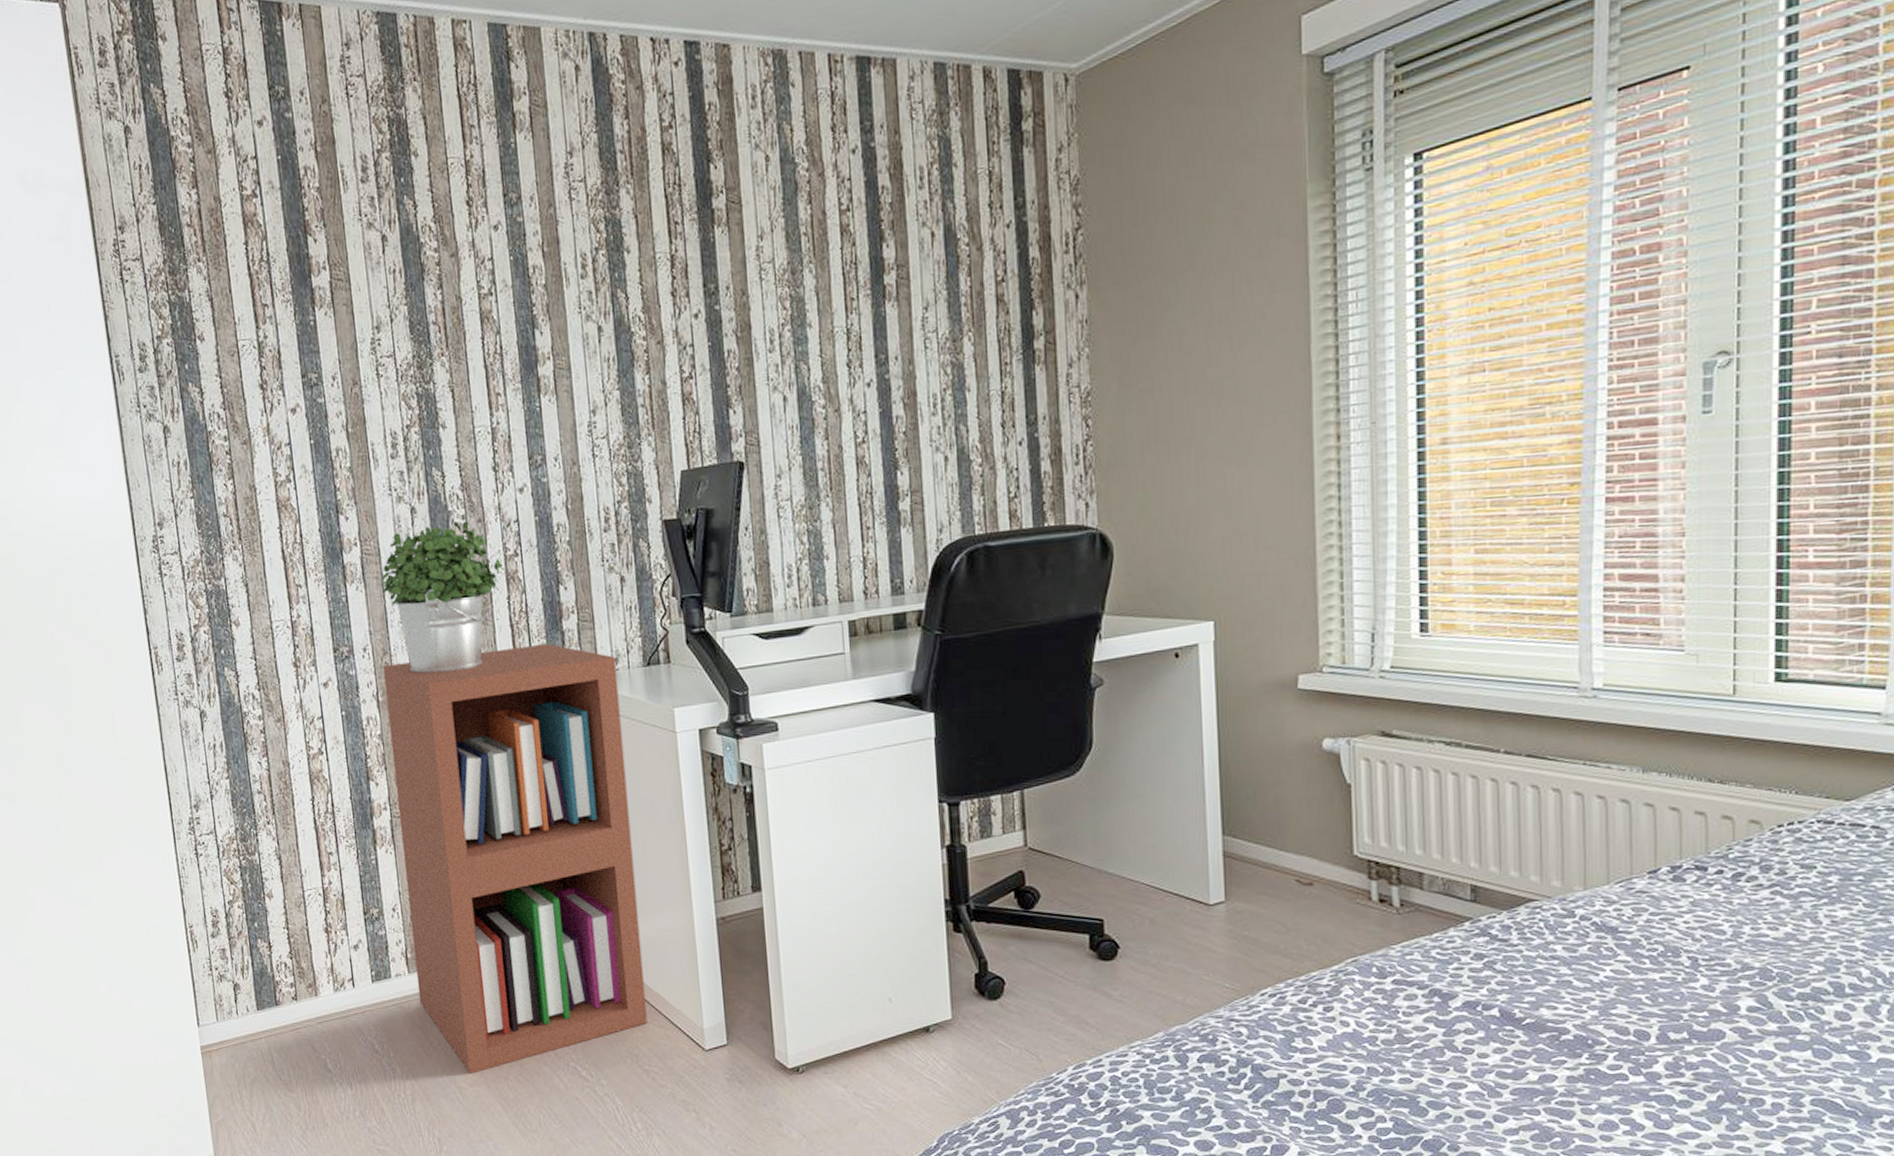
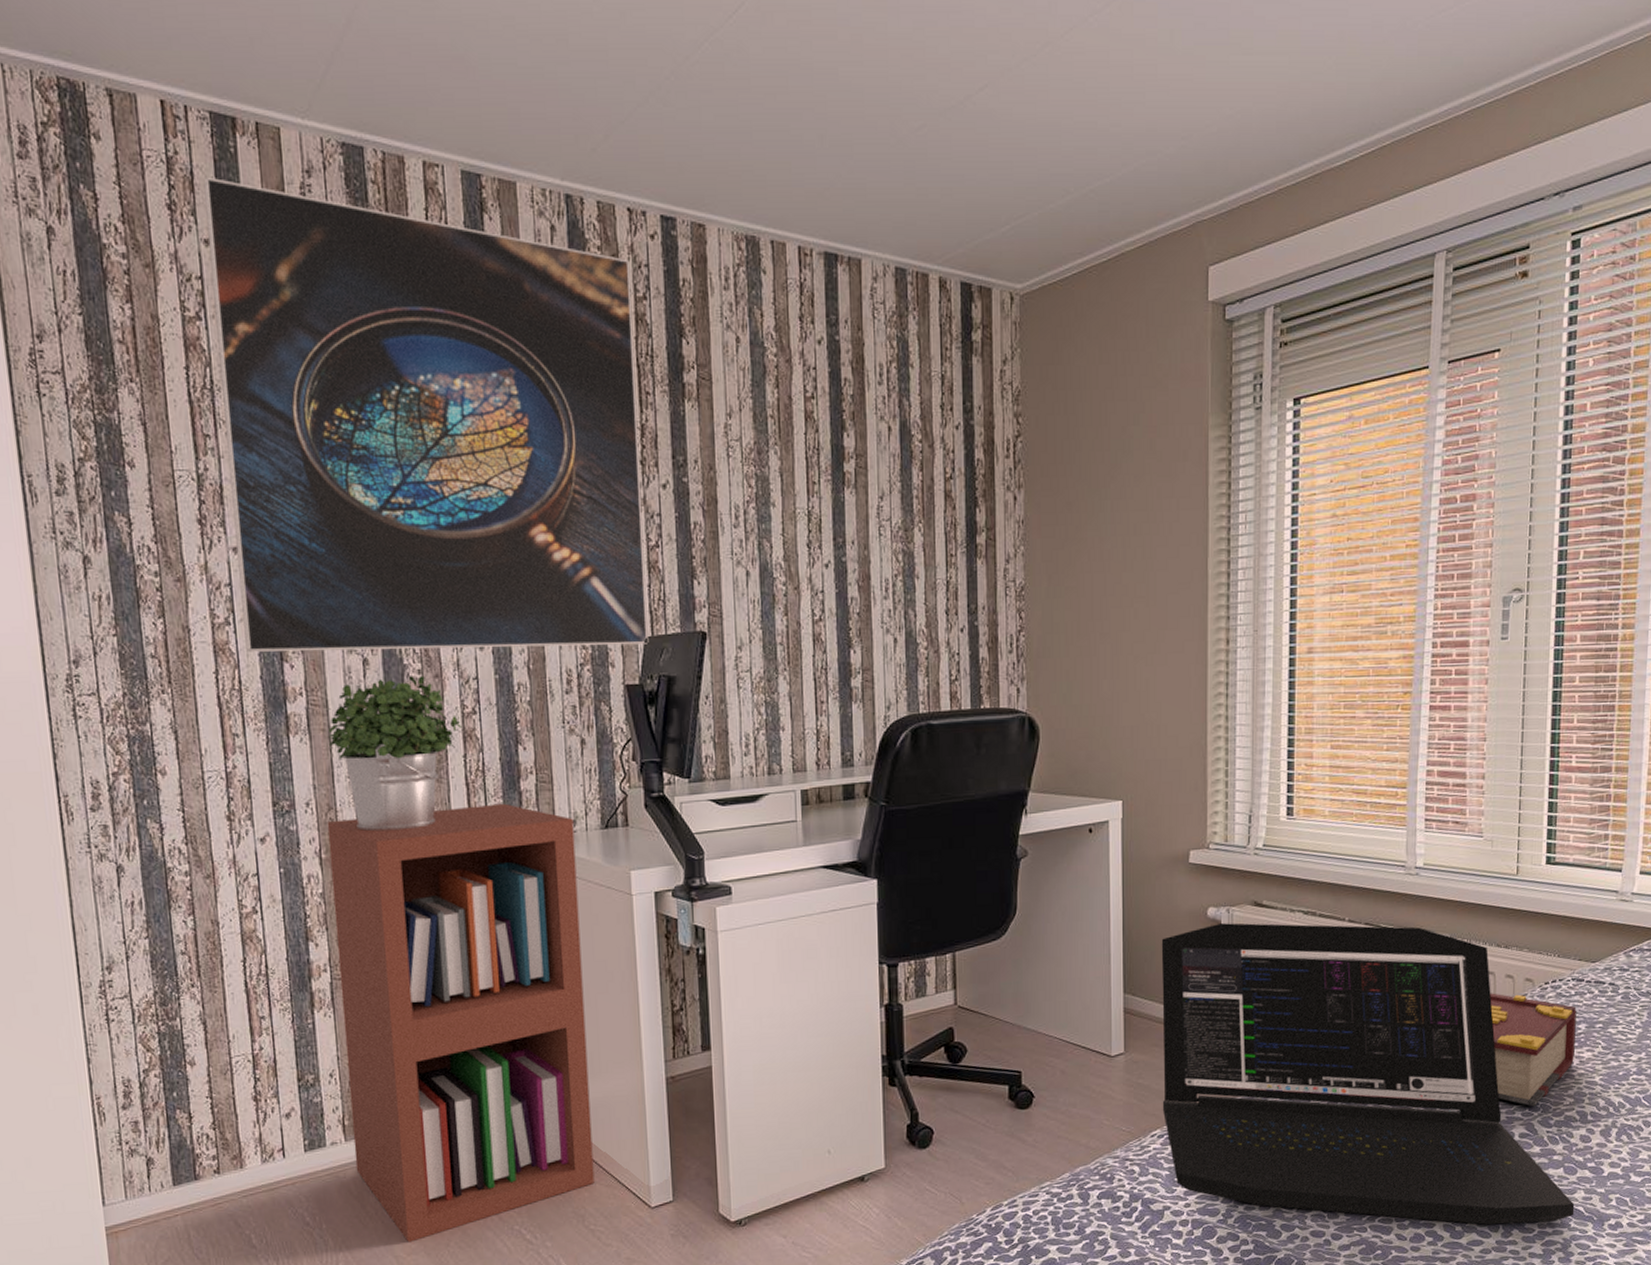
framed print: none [255,61,685,507] -> present [203,176,649,652]
laptop: none [1266,755,1830,1115] -> present [1161,923,1575,1225]
book: none [1700,837,1825,975] -> present [1490,993,1577,1107]

